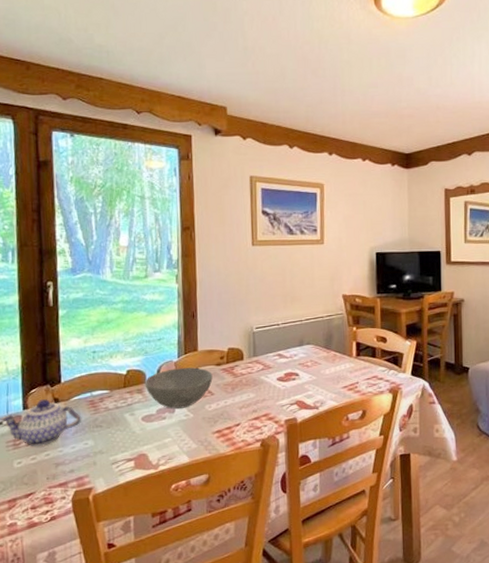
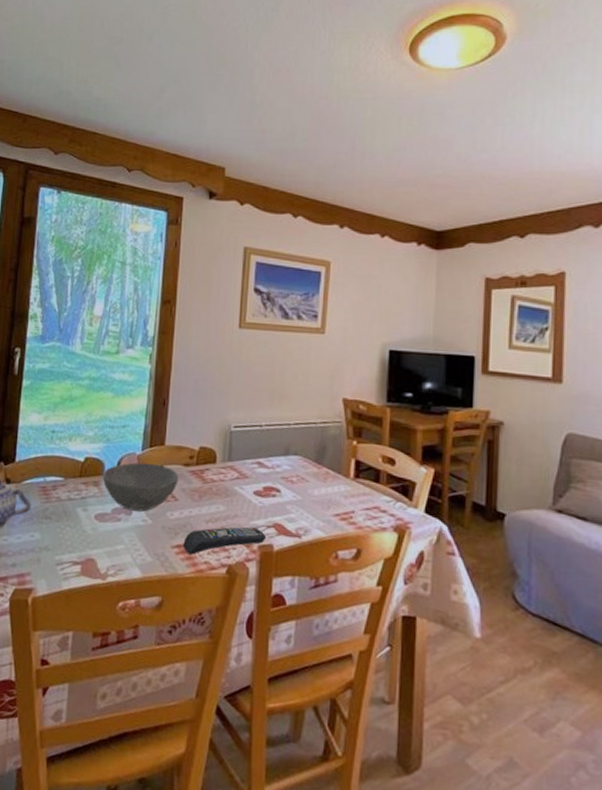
remote control: none [222,406,291,436] -> present [183,527,267,555]

